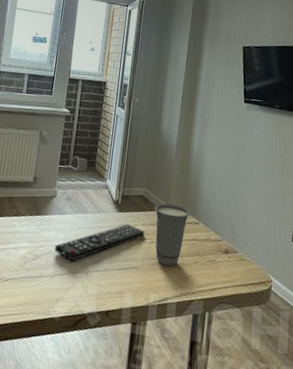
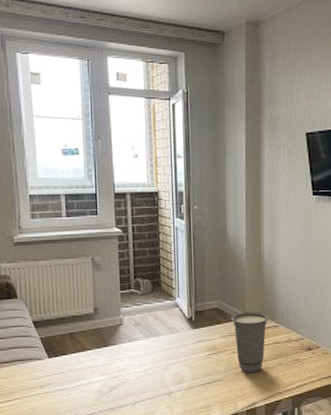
remote control: present [55,223,145,262] -> none [131,339,225,386]

